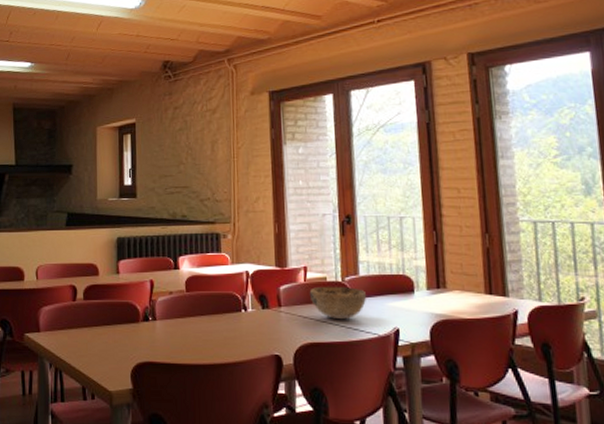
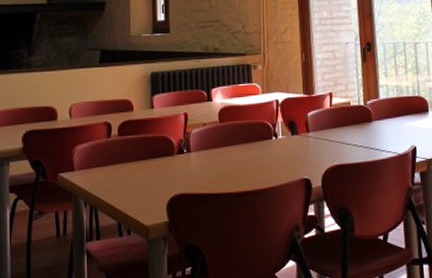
decorative bowl: present [309,286,367,320] -> none [335,110,387,142]

